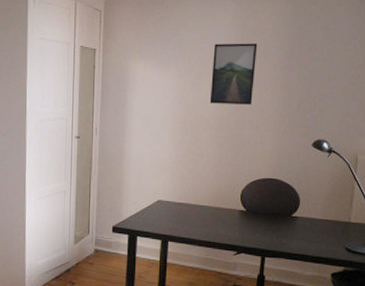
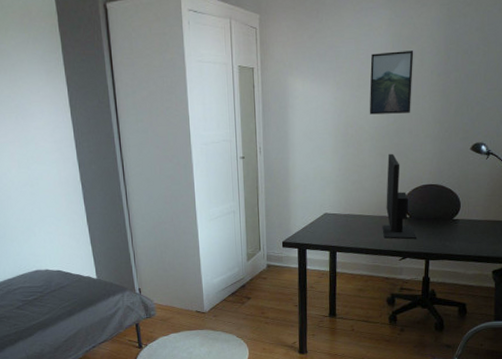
monitor: none [217,144,253,234] -> present [382,153,416,240]

